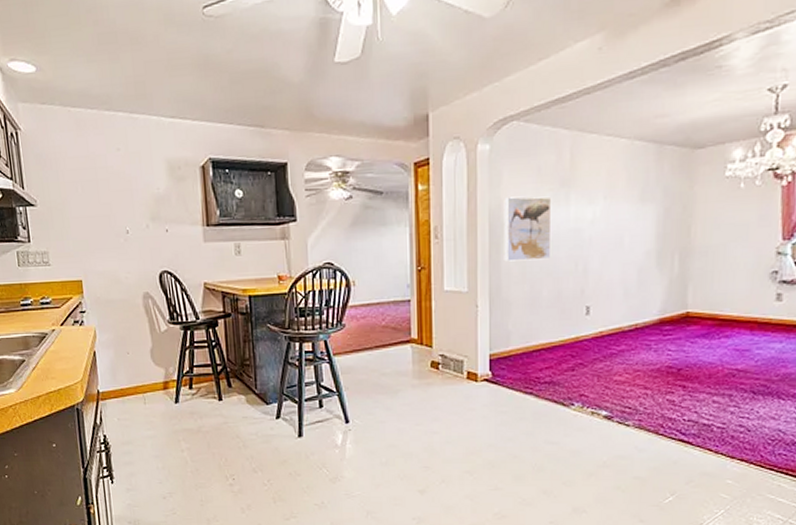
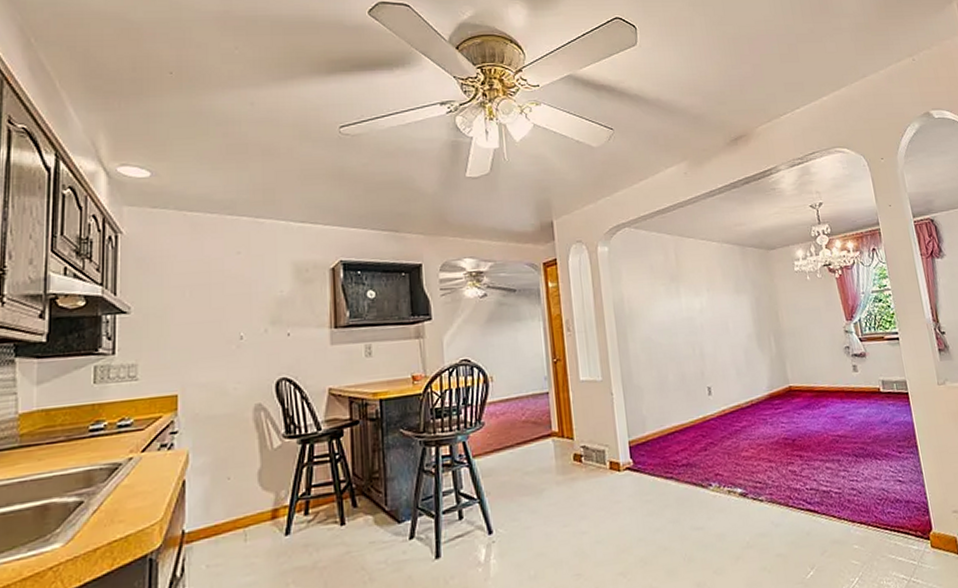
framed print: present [504,196,552,262] -> none [625,290,672,350]

